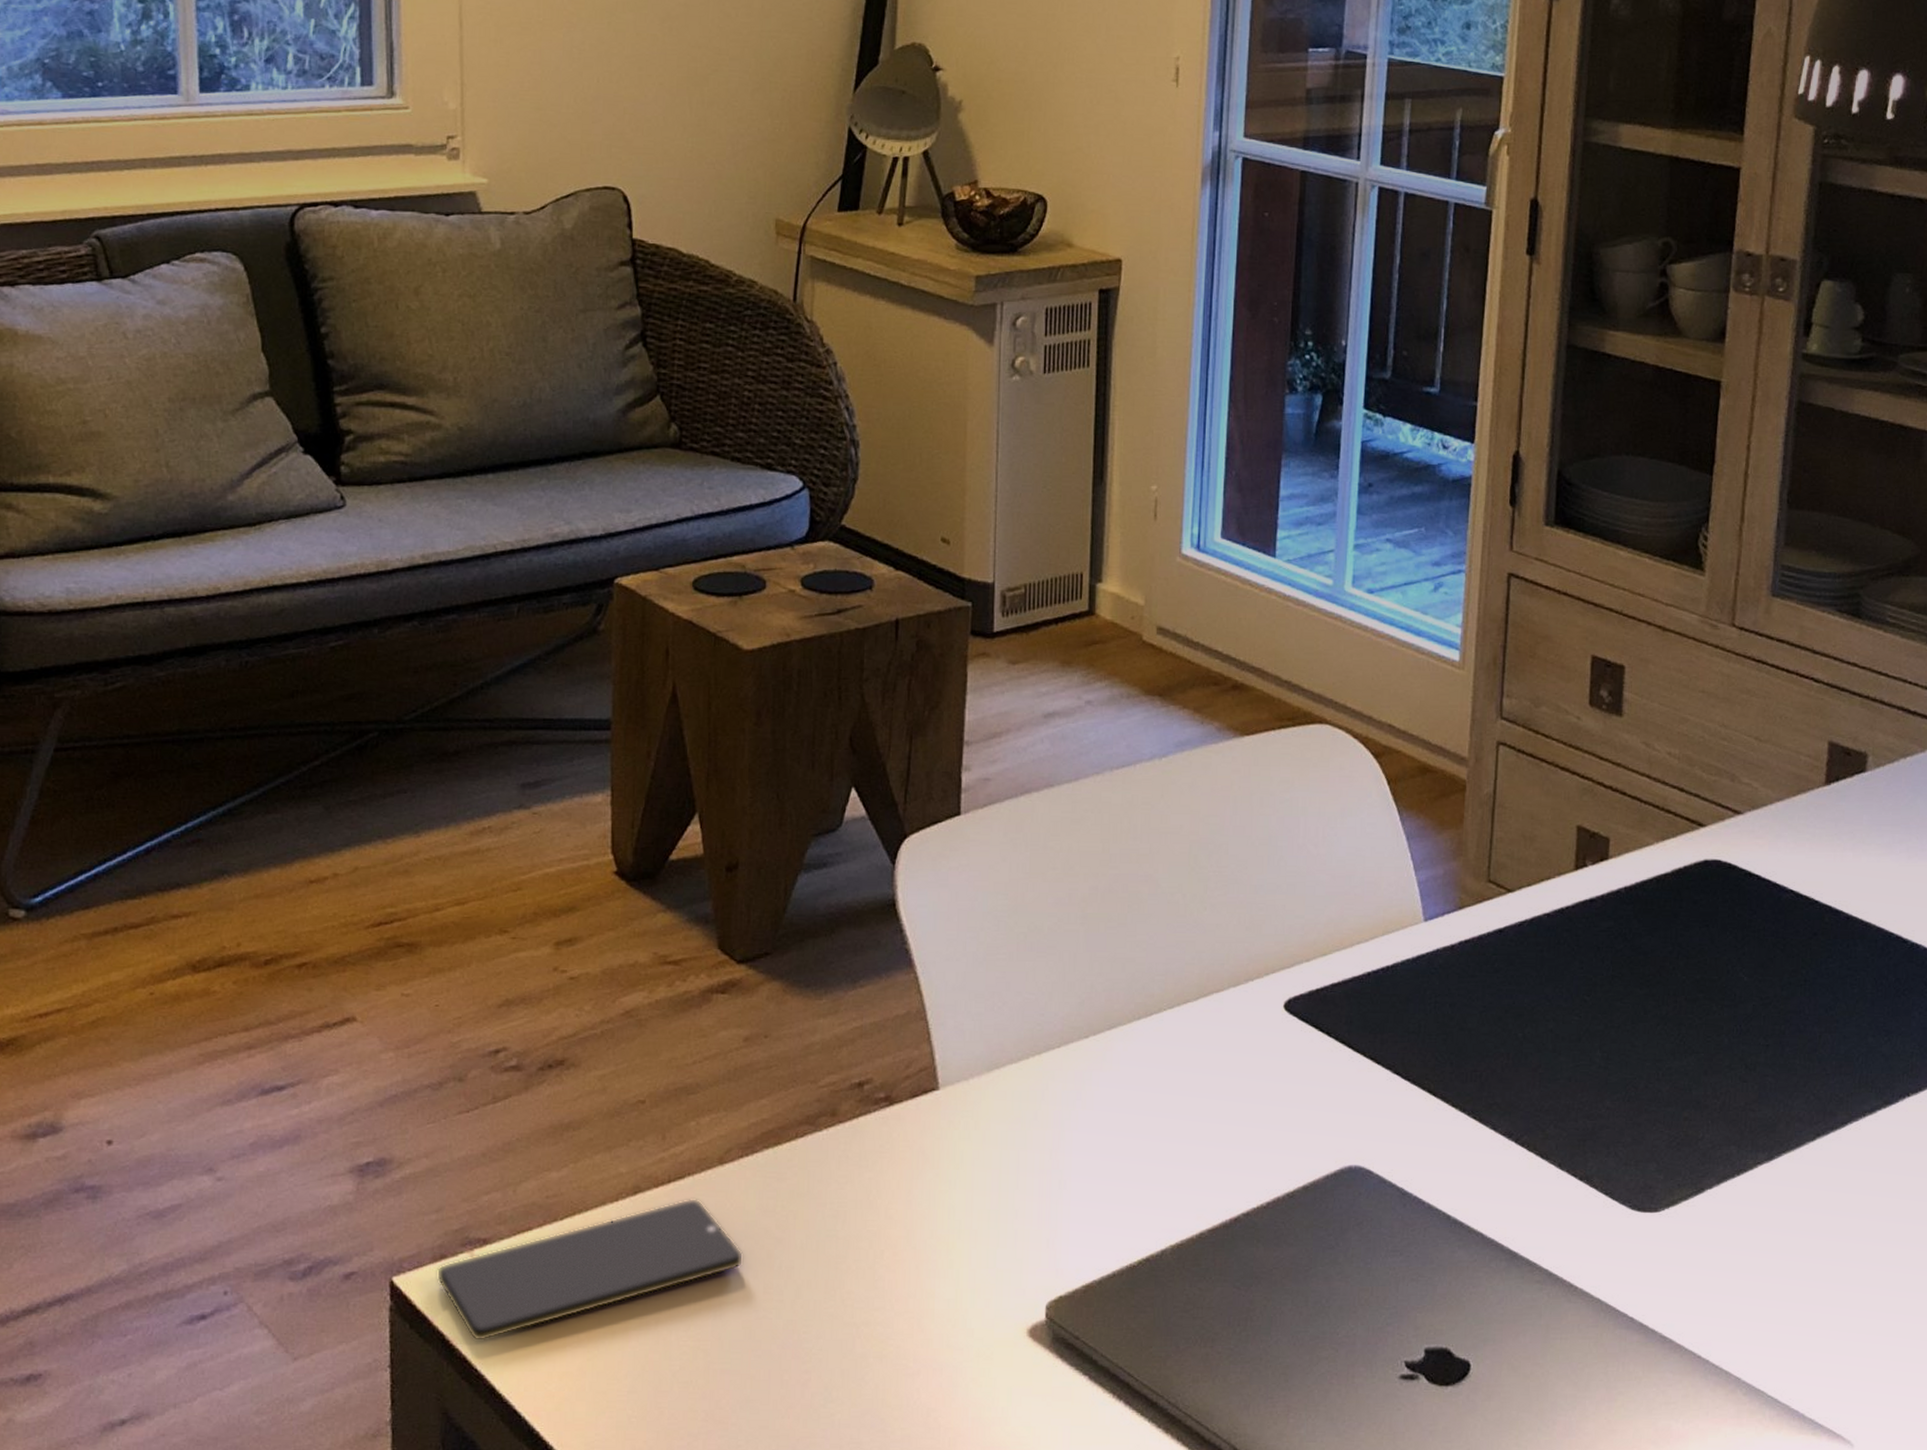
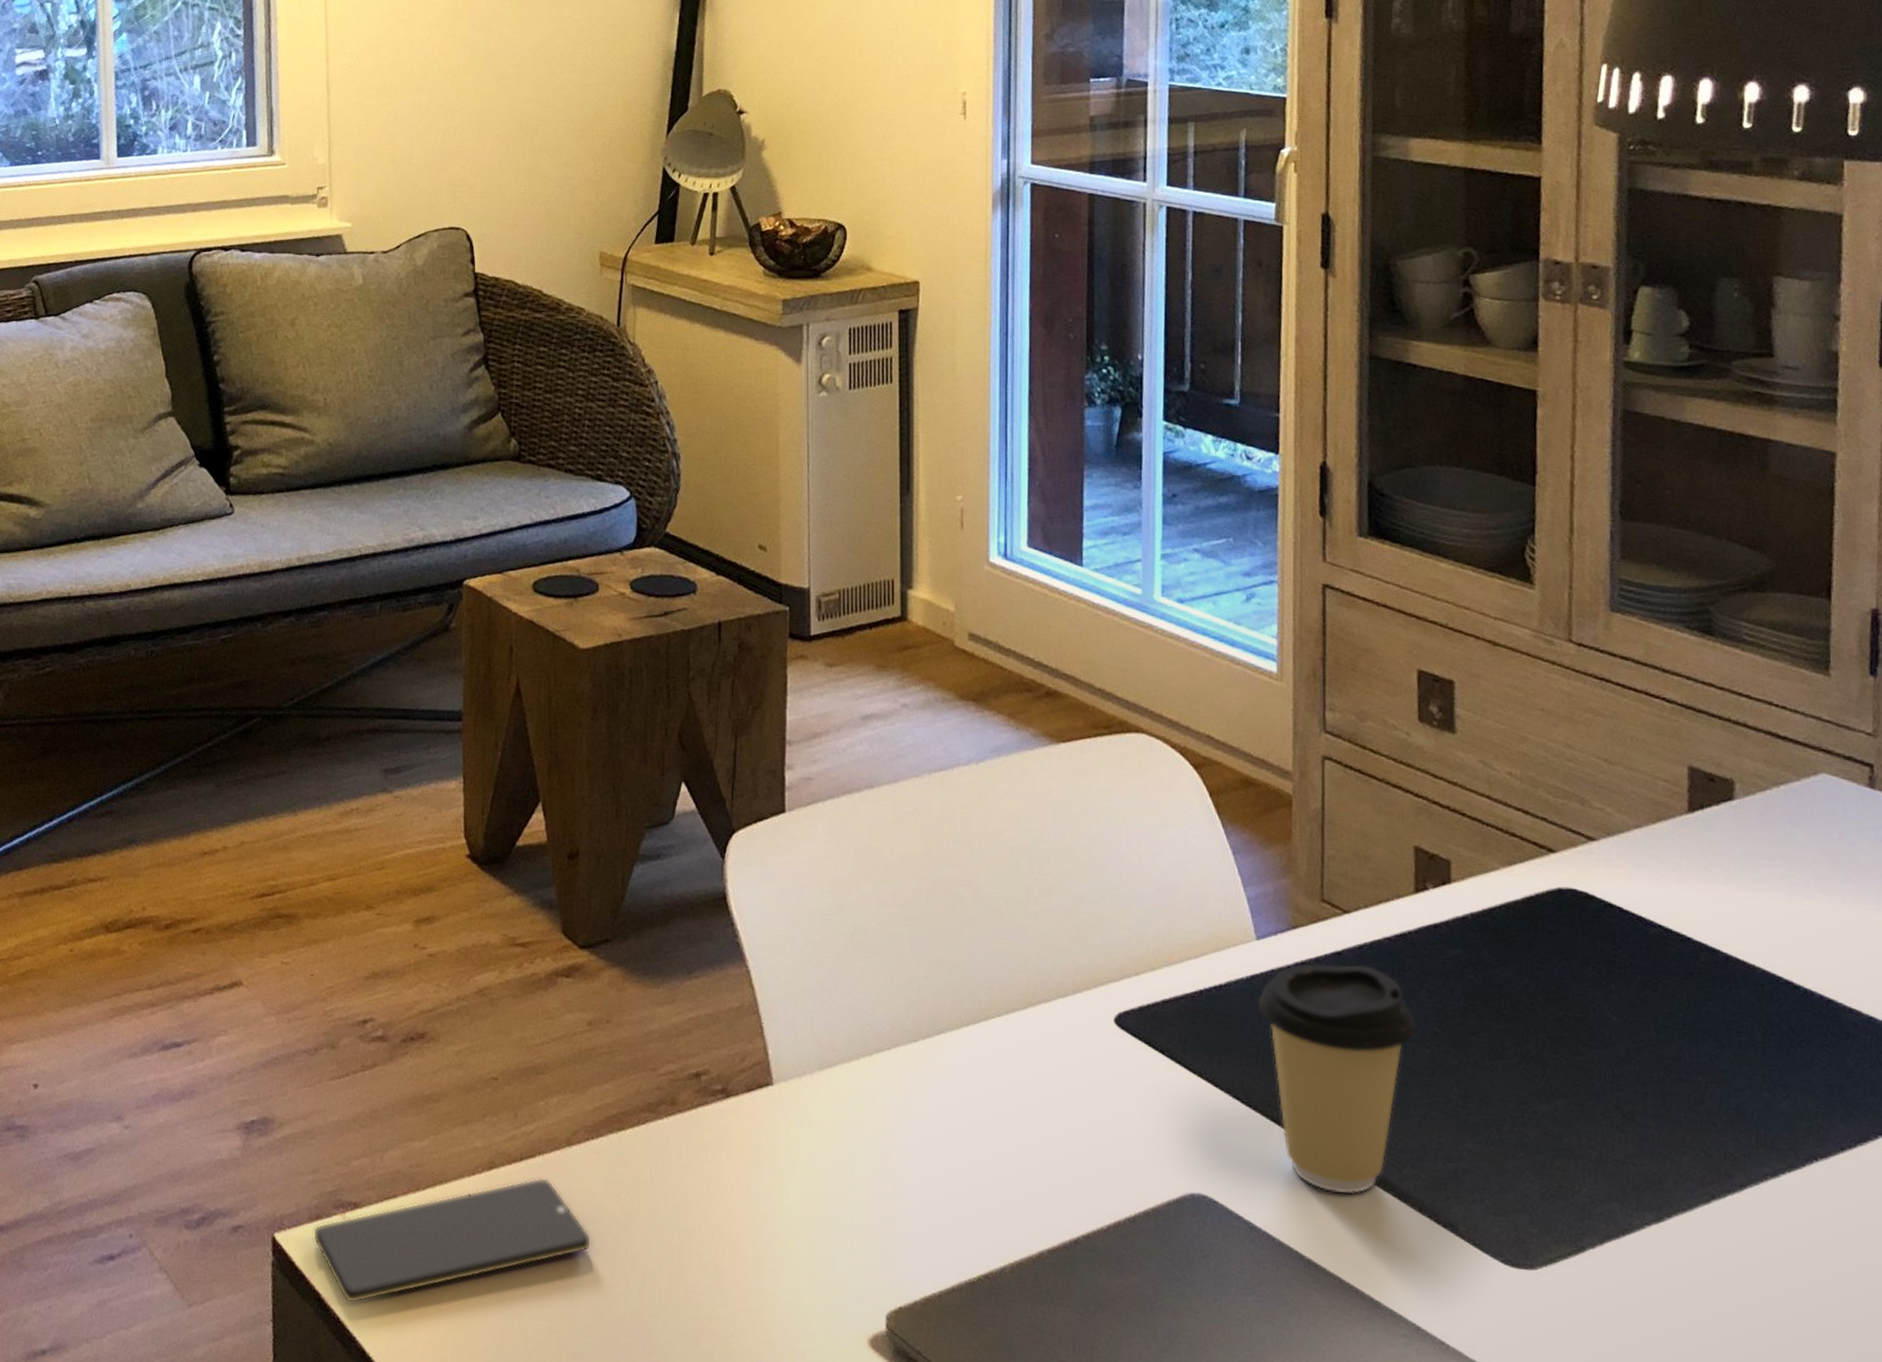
coffee cup: none [1422,941,1568,1156] -> present [1258,963,1417,1195]

